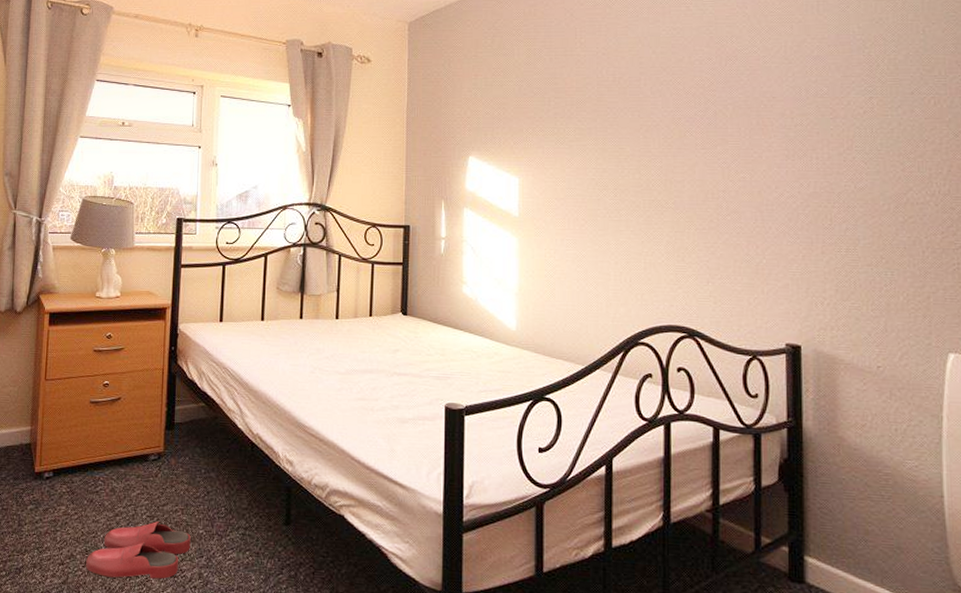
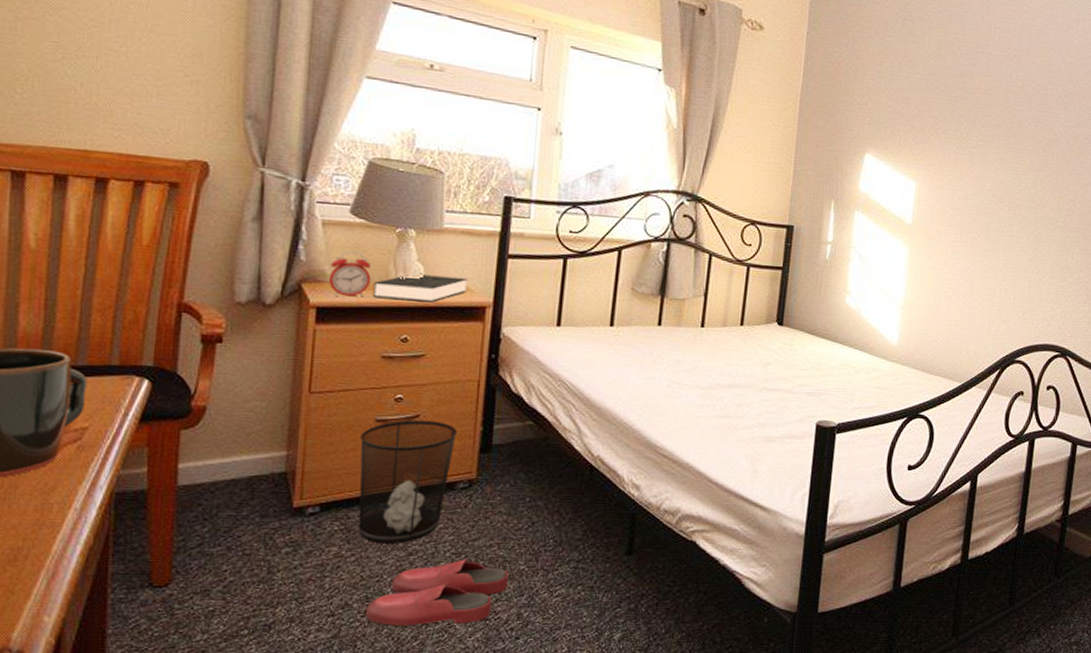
alarm clock: none [57,268,85,304] -> present [328,250,371,297]
waste bin: none [79,401,148,506] -> present [358,419,457,544]
booklet: none [86,284,153,306] -> present [372,275,468,302]

